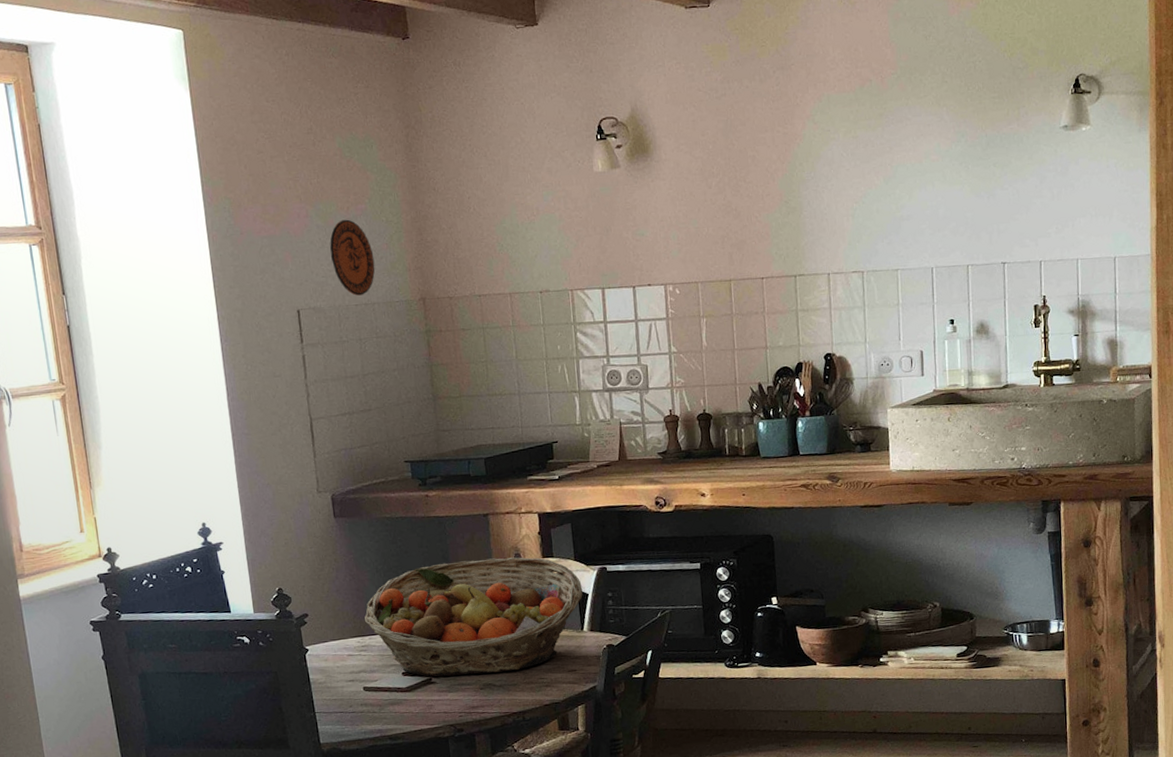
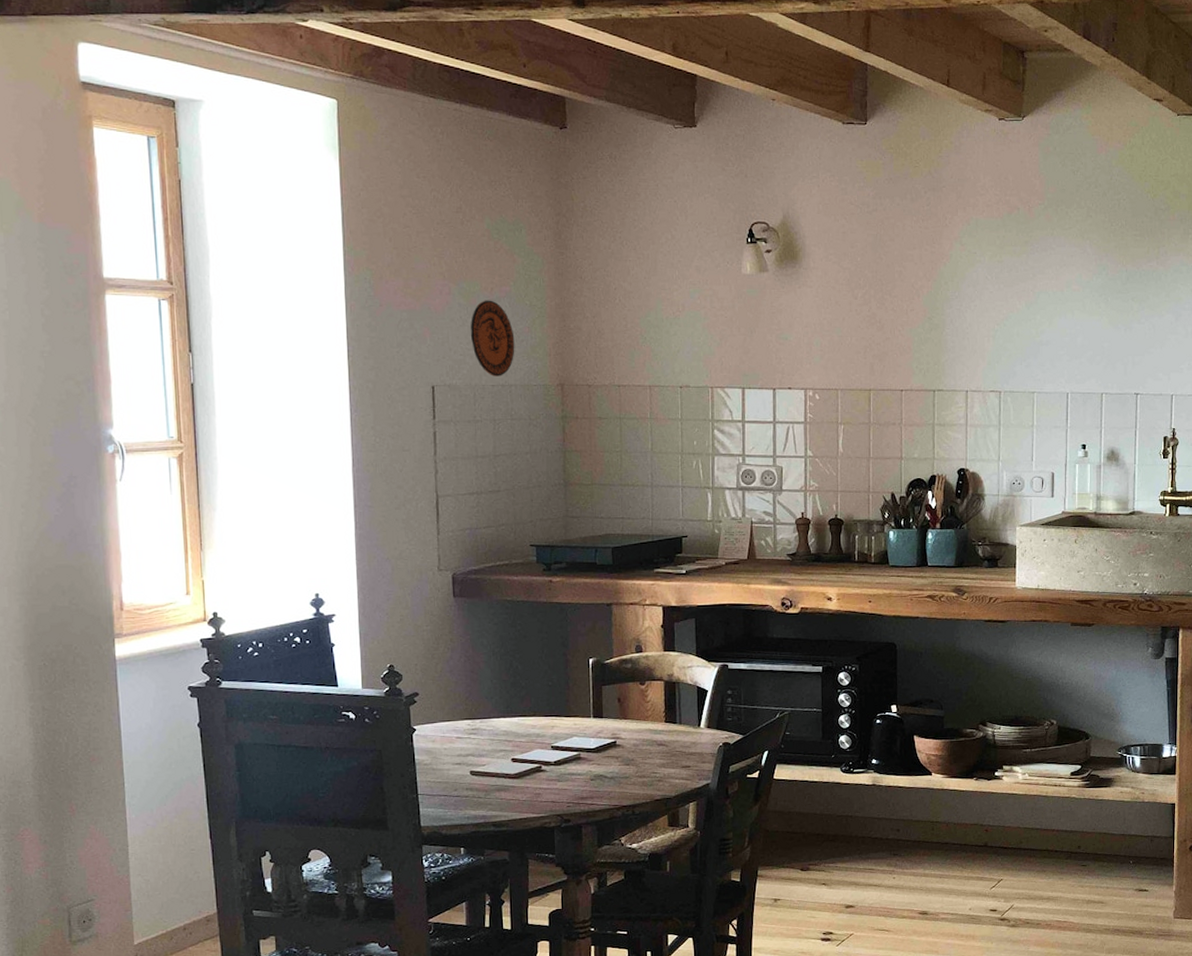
fruit basket: present [364,557,583,677] -> none [477,648,702,765]

